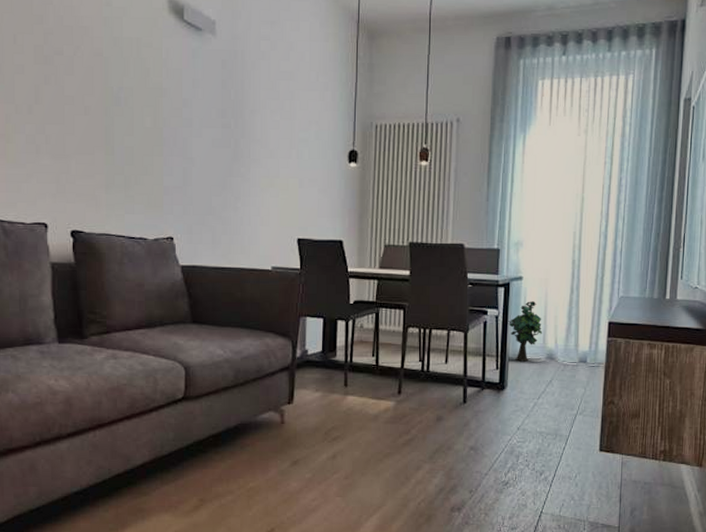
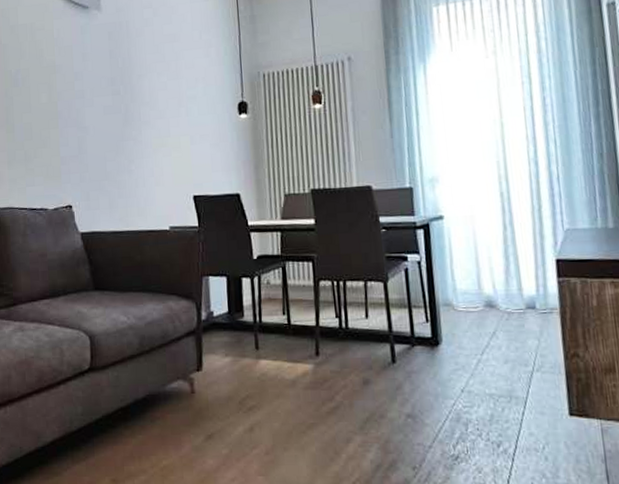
decorative plant: present [507,301,543,362] -> none [432,242,476,312]

